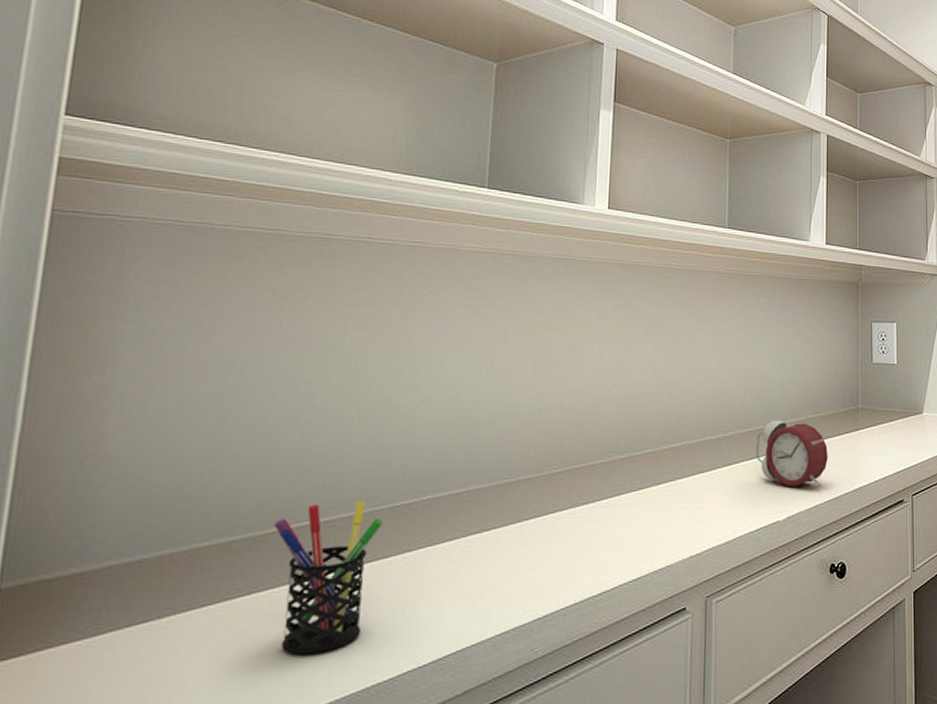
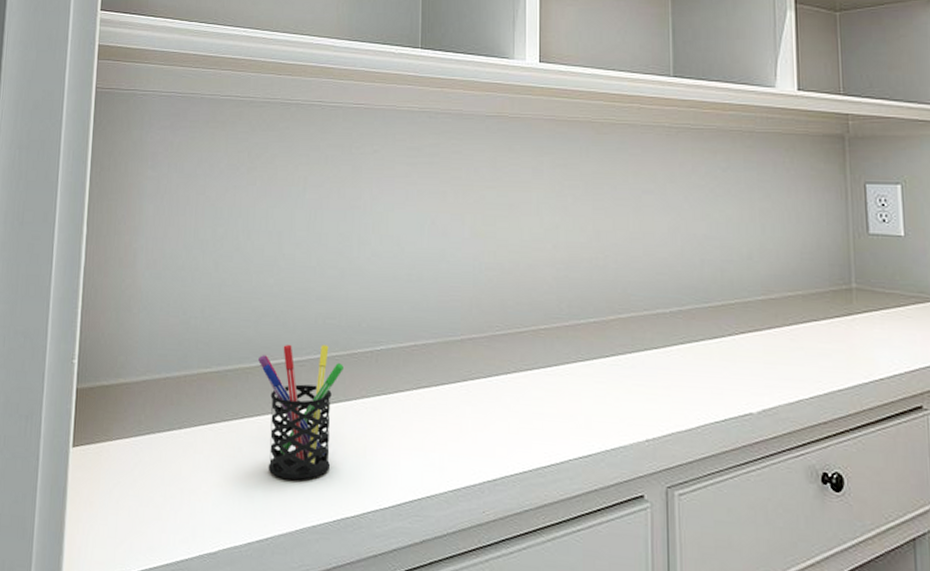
alarm clock: present [755,419,828,487] -> none [718,295,813,378]

